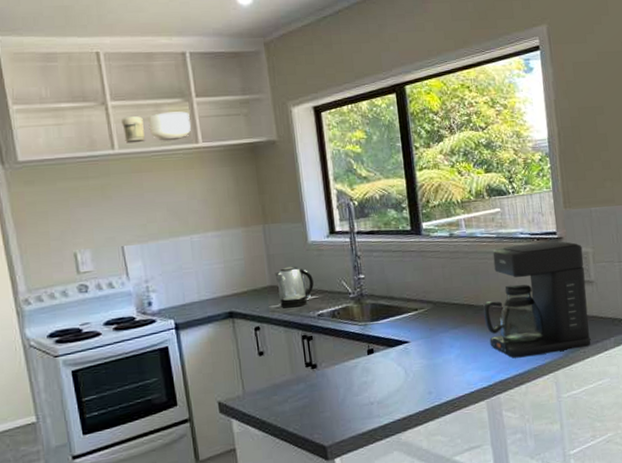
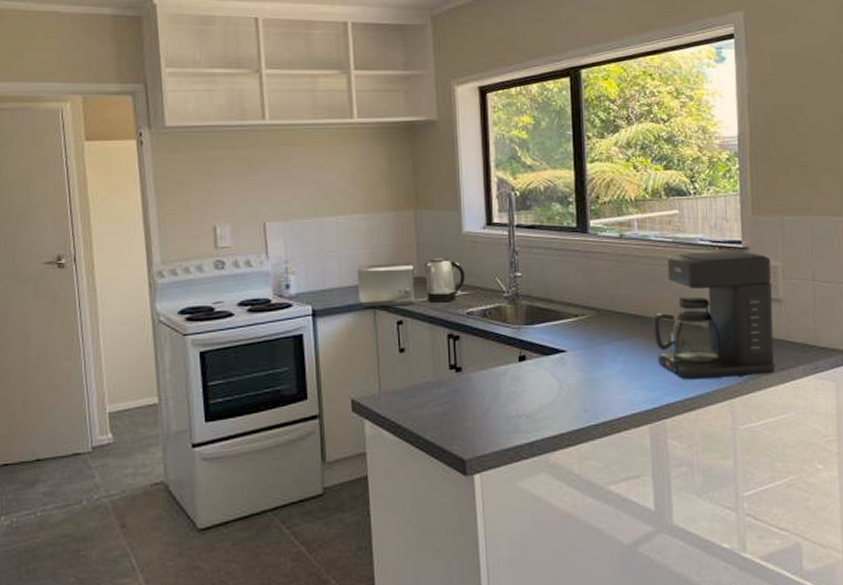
jar: present [122,116,145,143] -> none [275,87,297,114]
bowl: present [148,111,191,141] -> none [303,84,346,114]
toaster: none [214,272,270,319] -> present [357,262,418,308]

